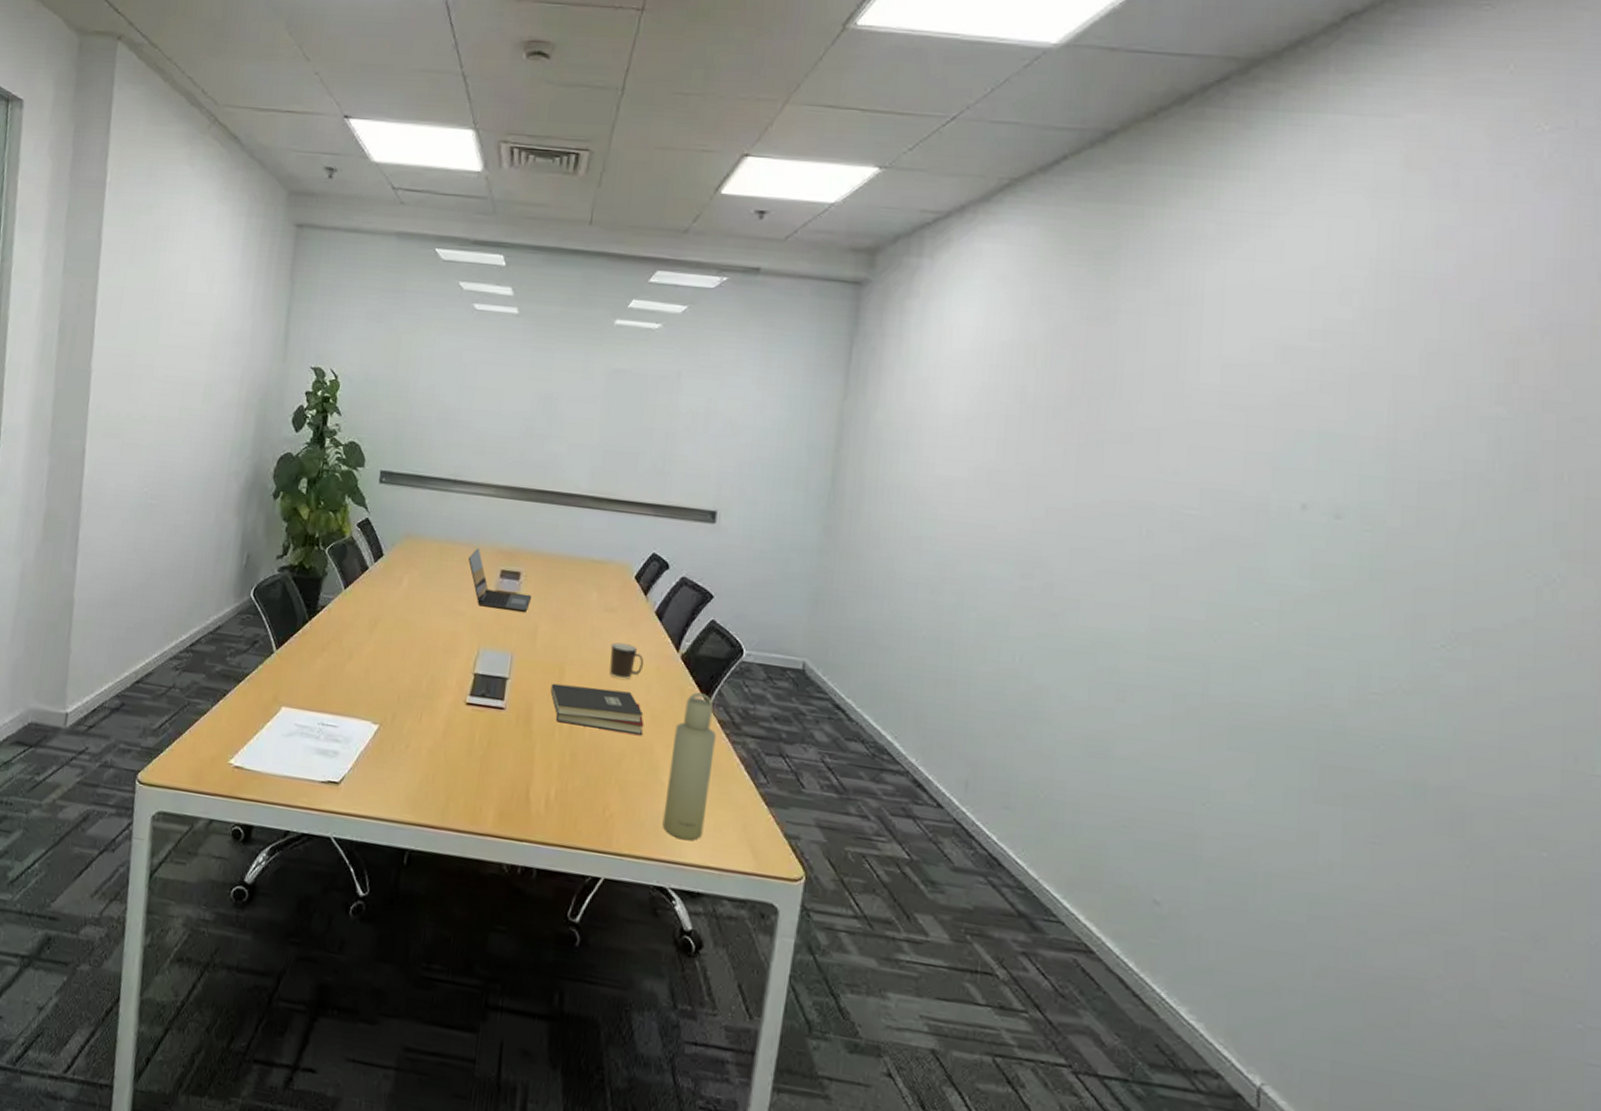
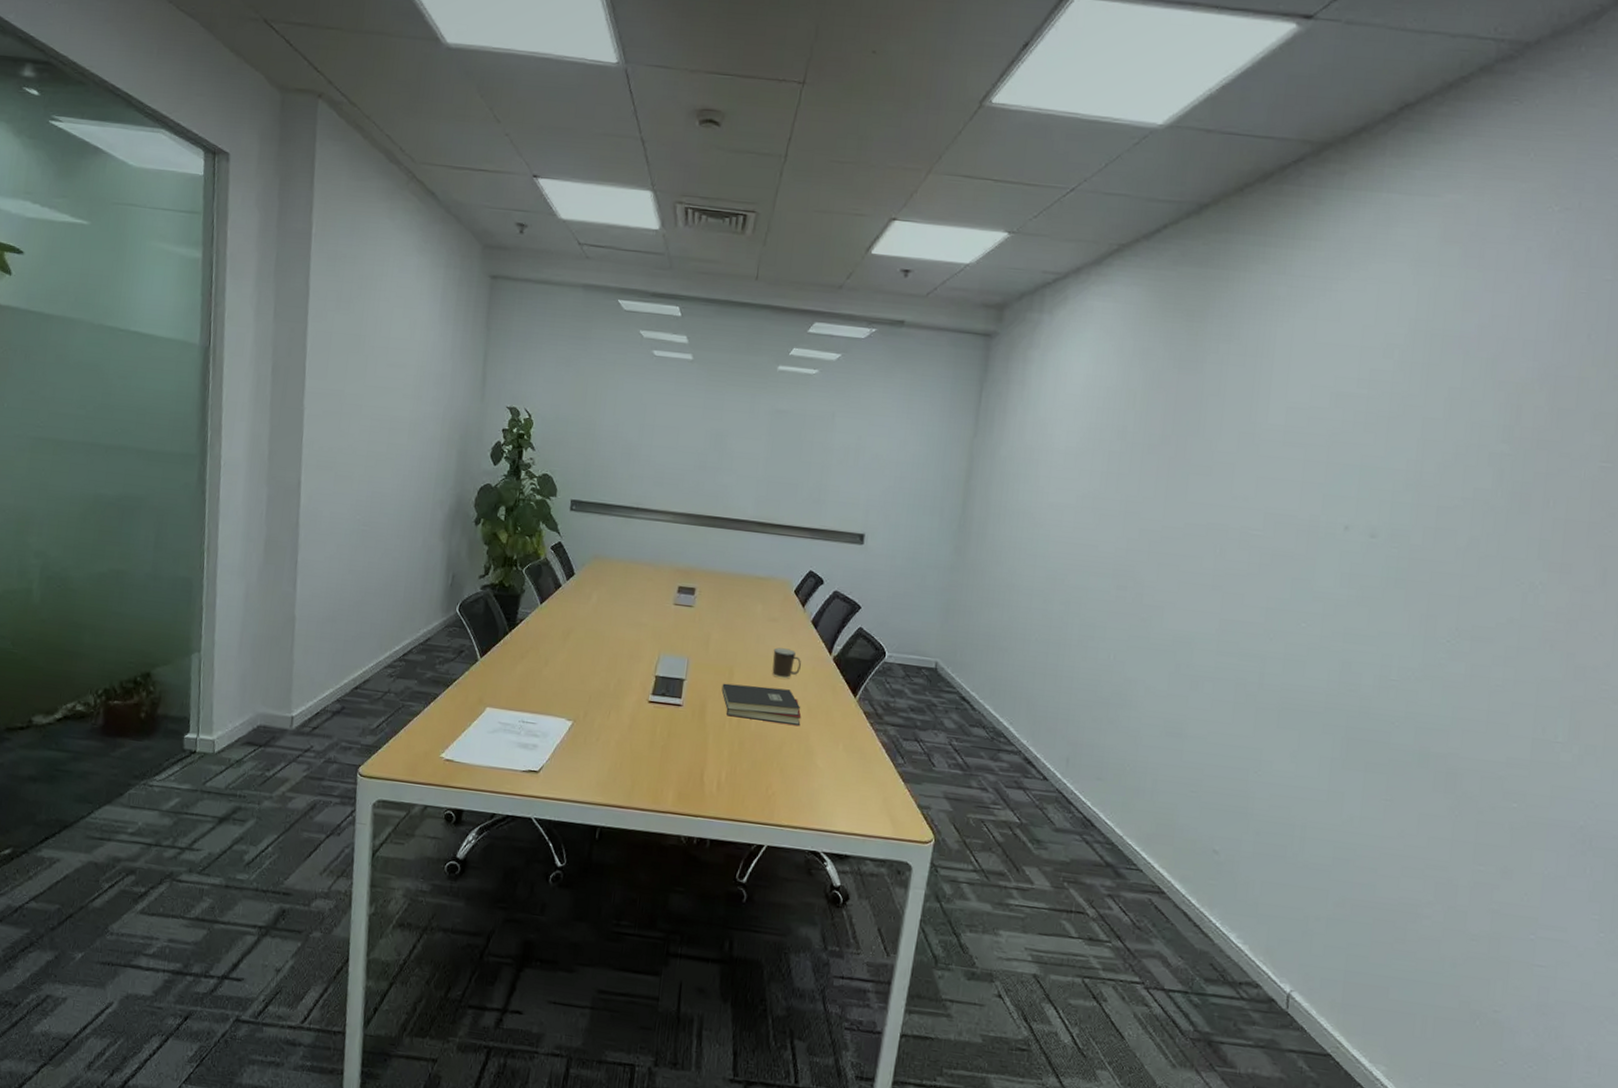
laptop: present [468,547,531,614] -> none [650,567,705,624]
bottle: present [662,692,716,841] -> none [816,689,862,813]

